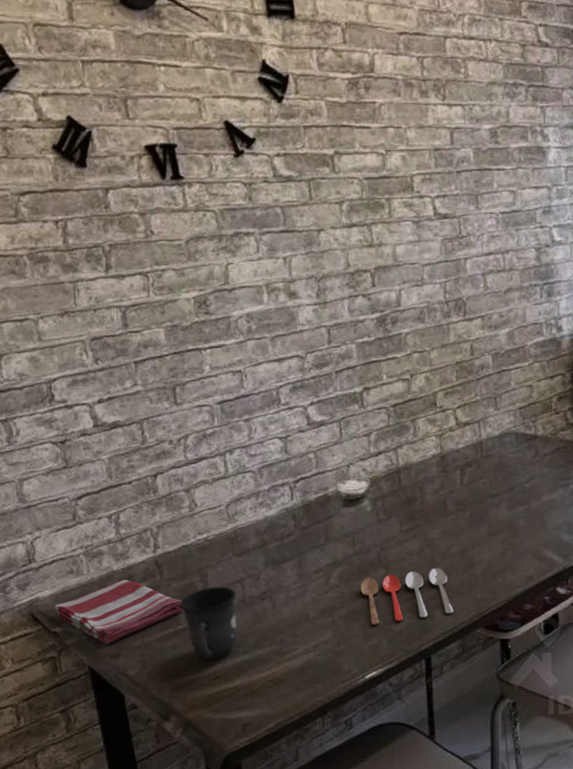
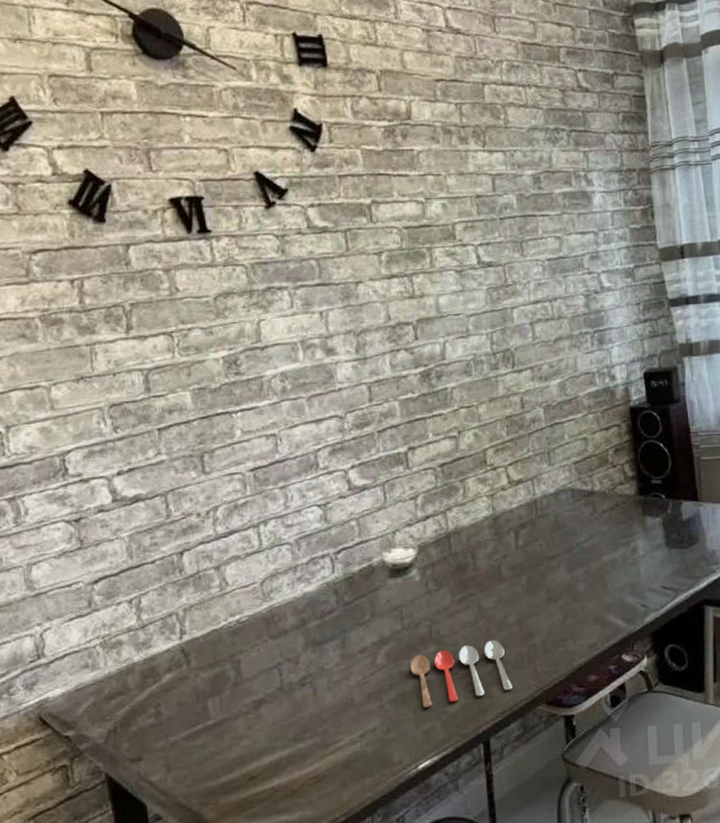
dish towel: present [53,579,183,645] -> none [64,671,213,747]
mug: present [180,587,238,660] -> none [210,674,275,759]

